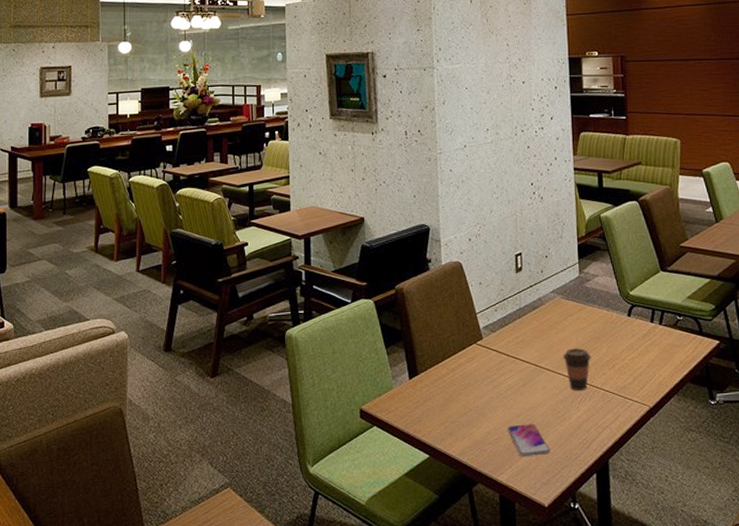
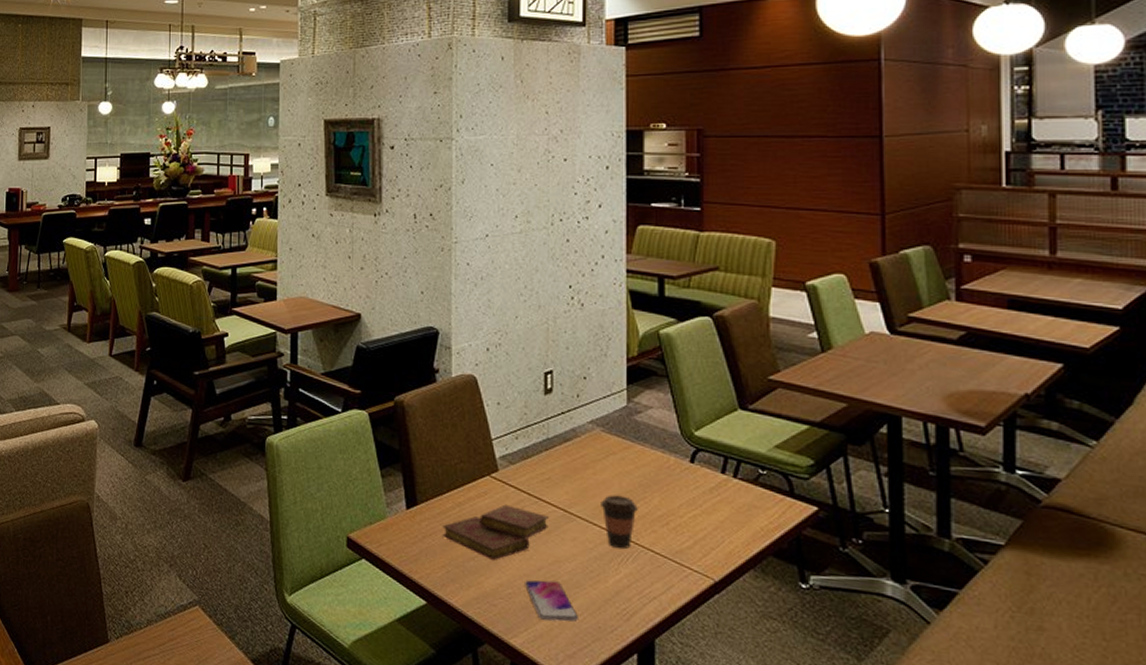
book: none [439,366,525,414] -> present [442,504,550,561]

